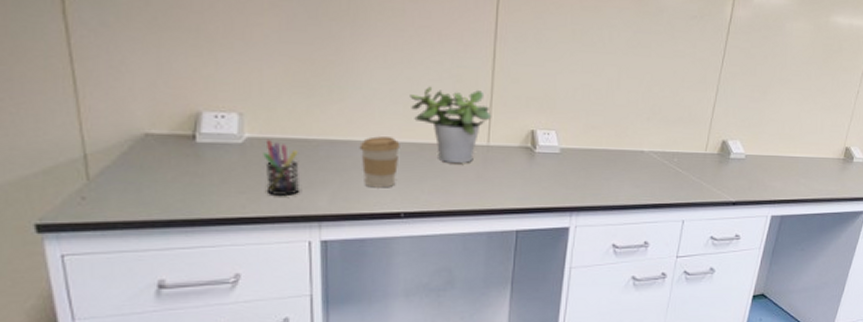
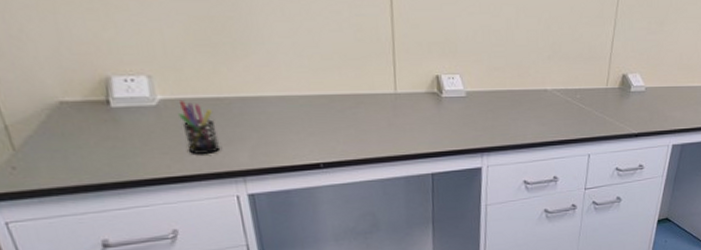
coffee cup: present [359,136,400,188] -> none [270,90,312,141]
potted plant: present [410,86,492,163] -> none [312,37,396,112]

